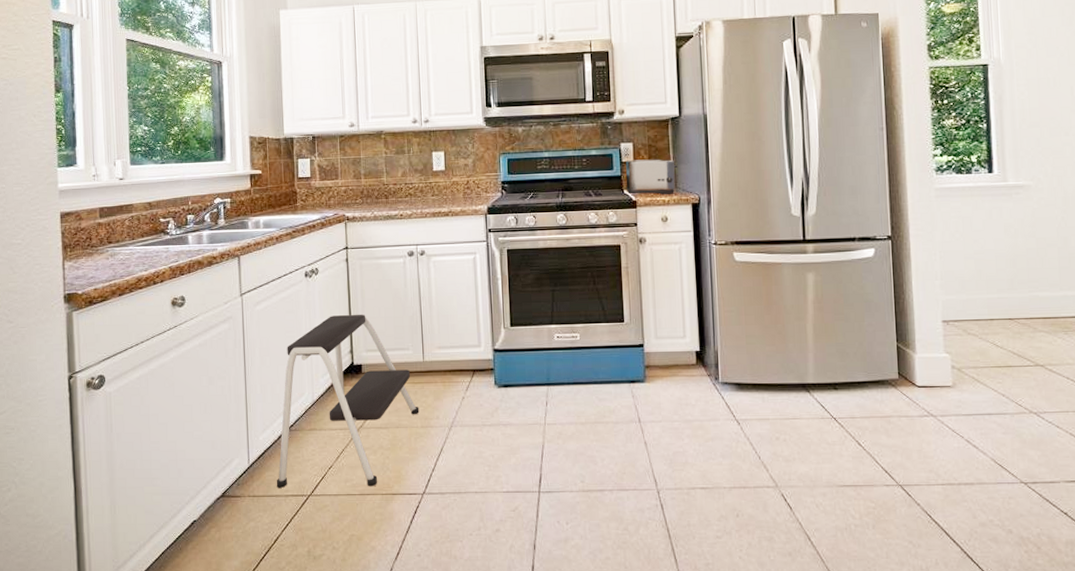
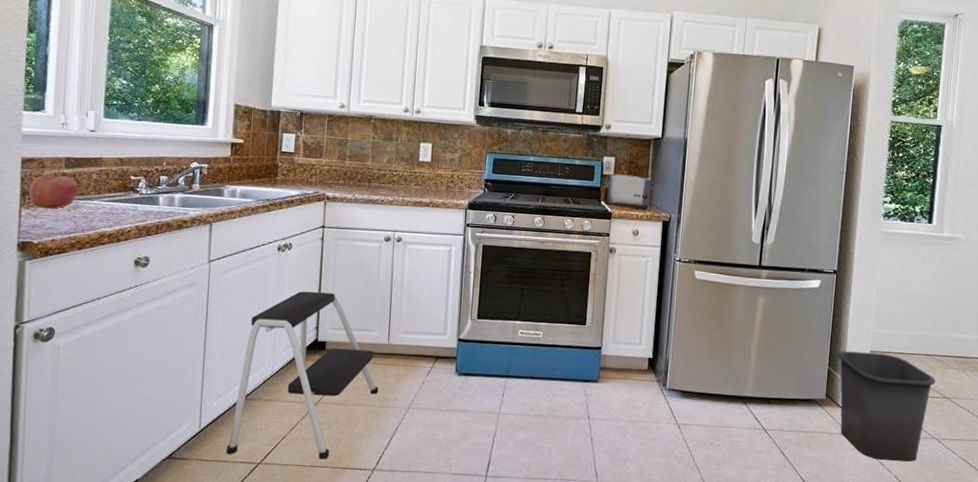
fruit: none [69,223,114,259] -> present [28,172,78,209]
waste bin: none [905,322,1024,442] -> present [837,351,936,462]

